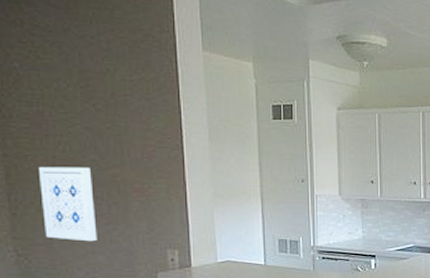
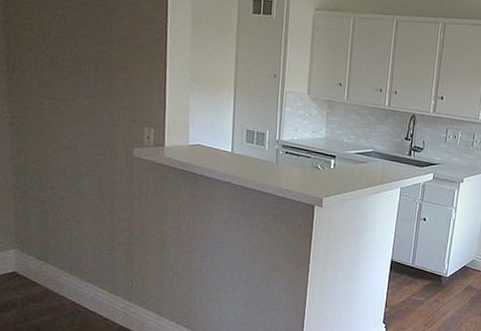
wall art: present [39,166,97,242] -> none [35,36,83,112]

